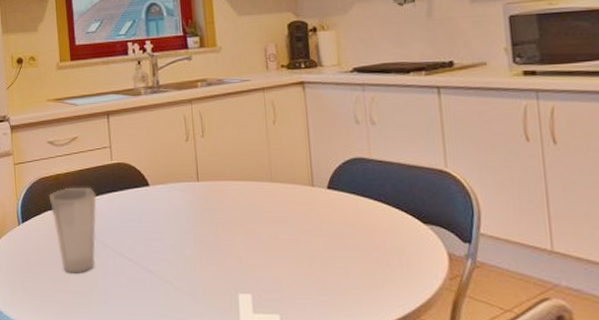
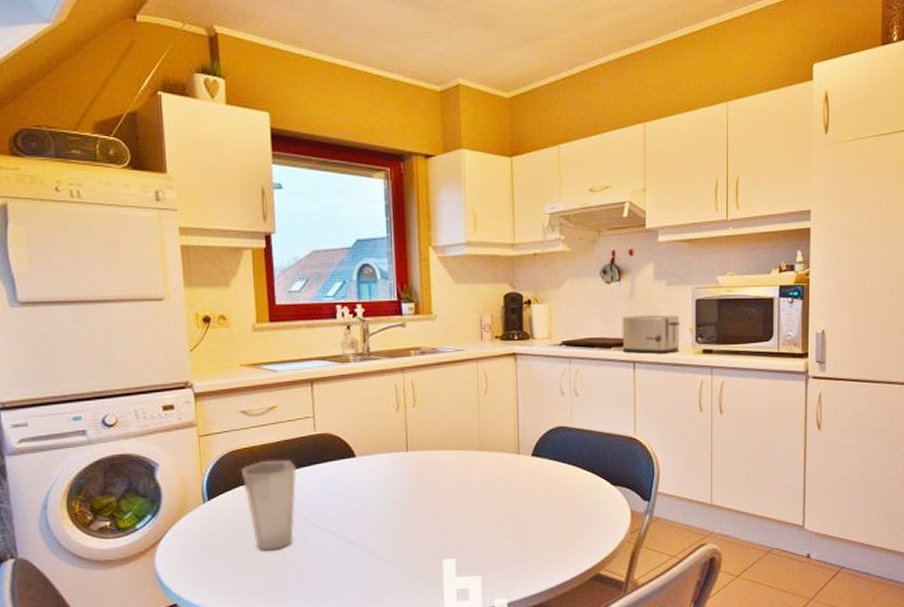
toaster: none [420,34,493,78] -> present [622,314,680,354]

